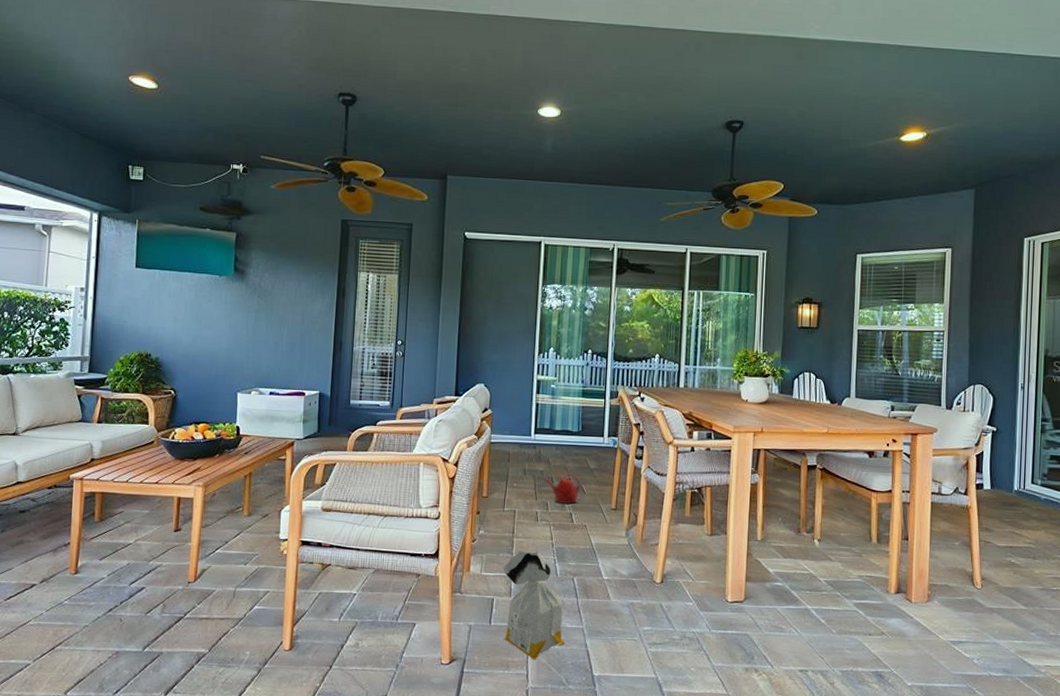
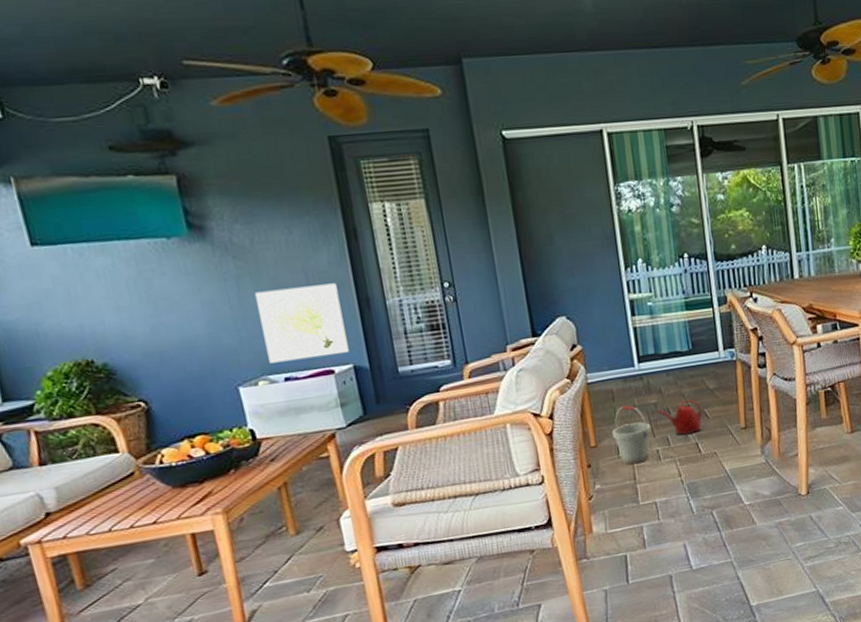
wall art: none [262,324,322,381] -> present [255,283,349,364]
bucket: none [502,468,535,520] -> present [612,405,652,465]
bag: present [502,550,566,660] -> none [630,493,715,608]

